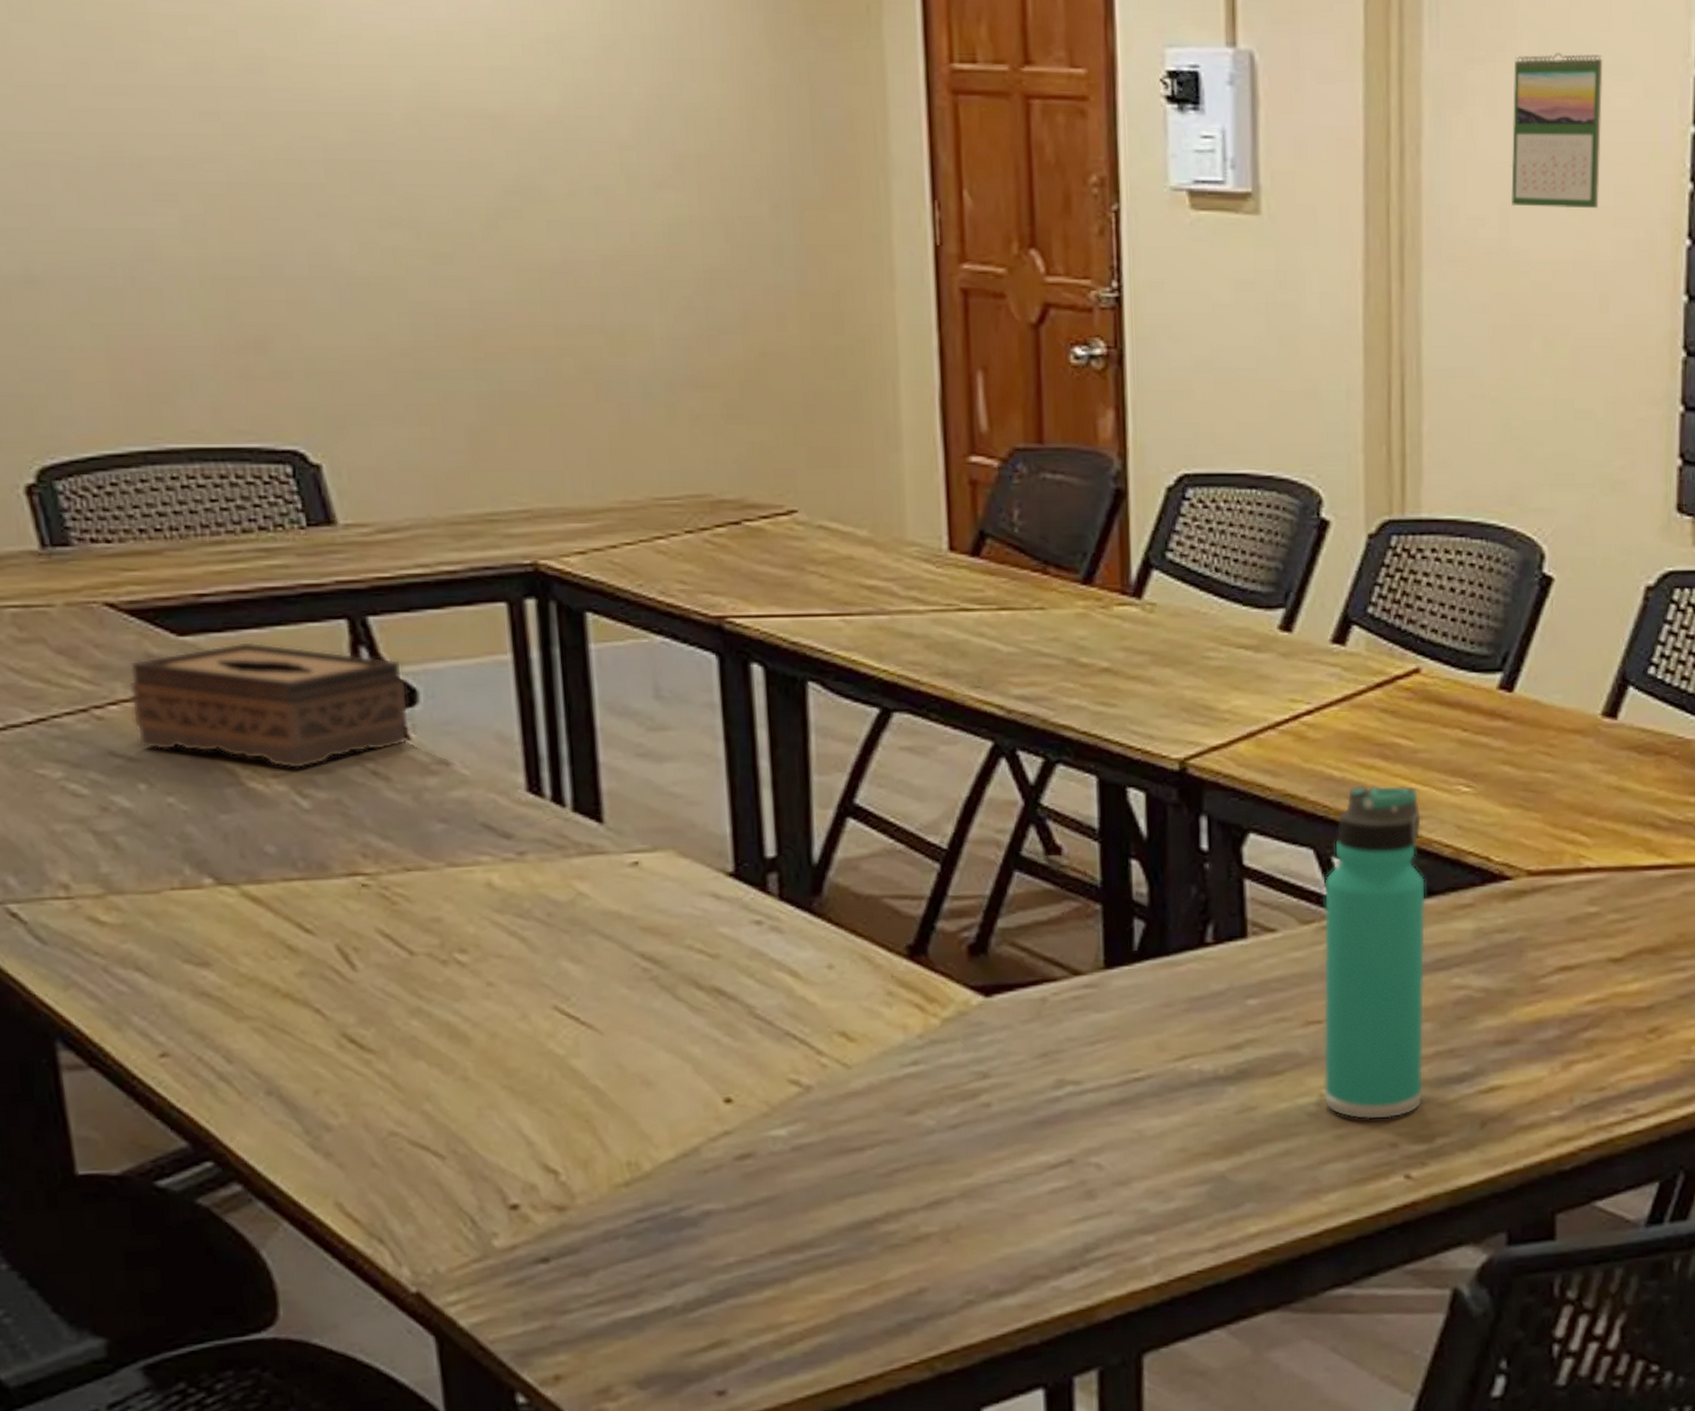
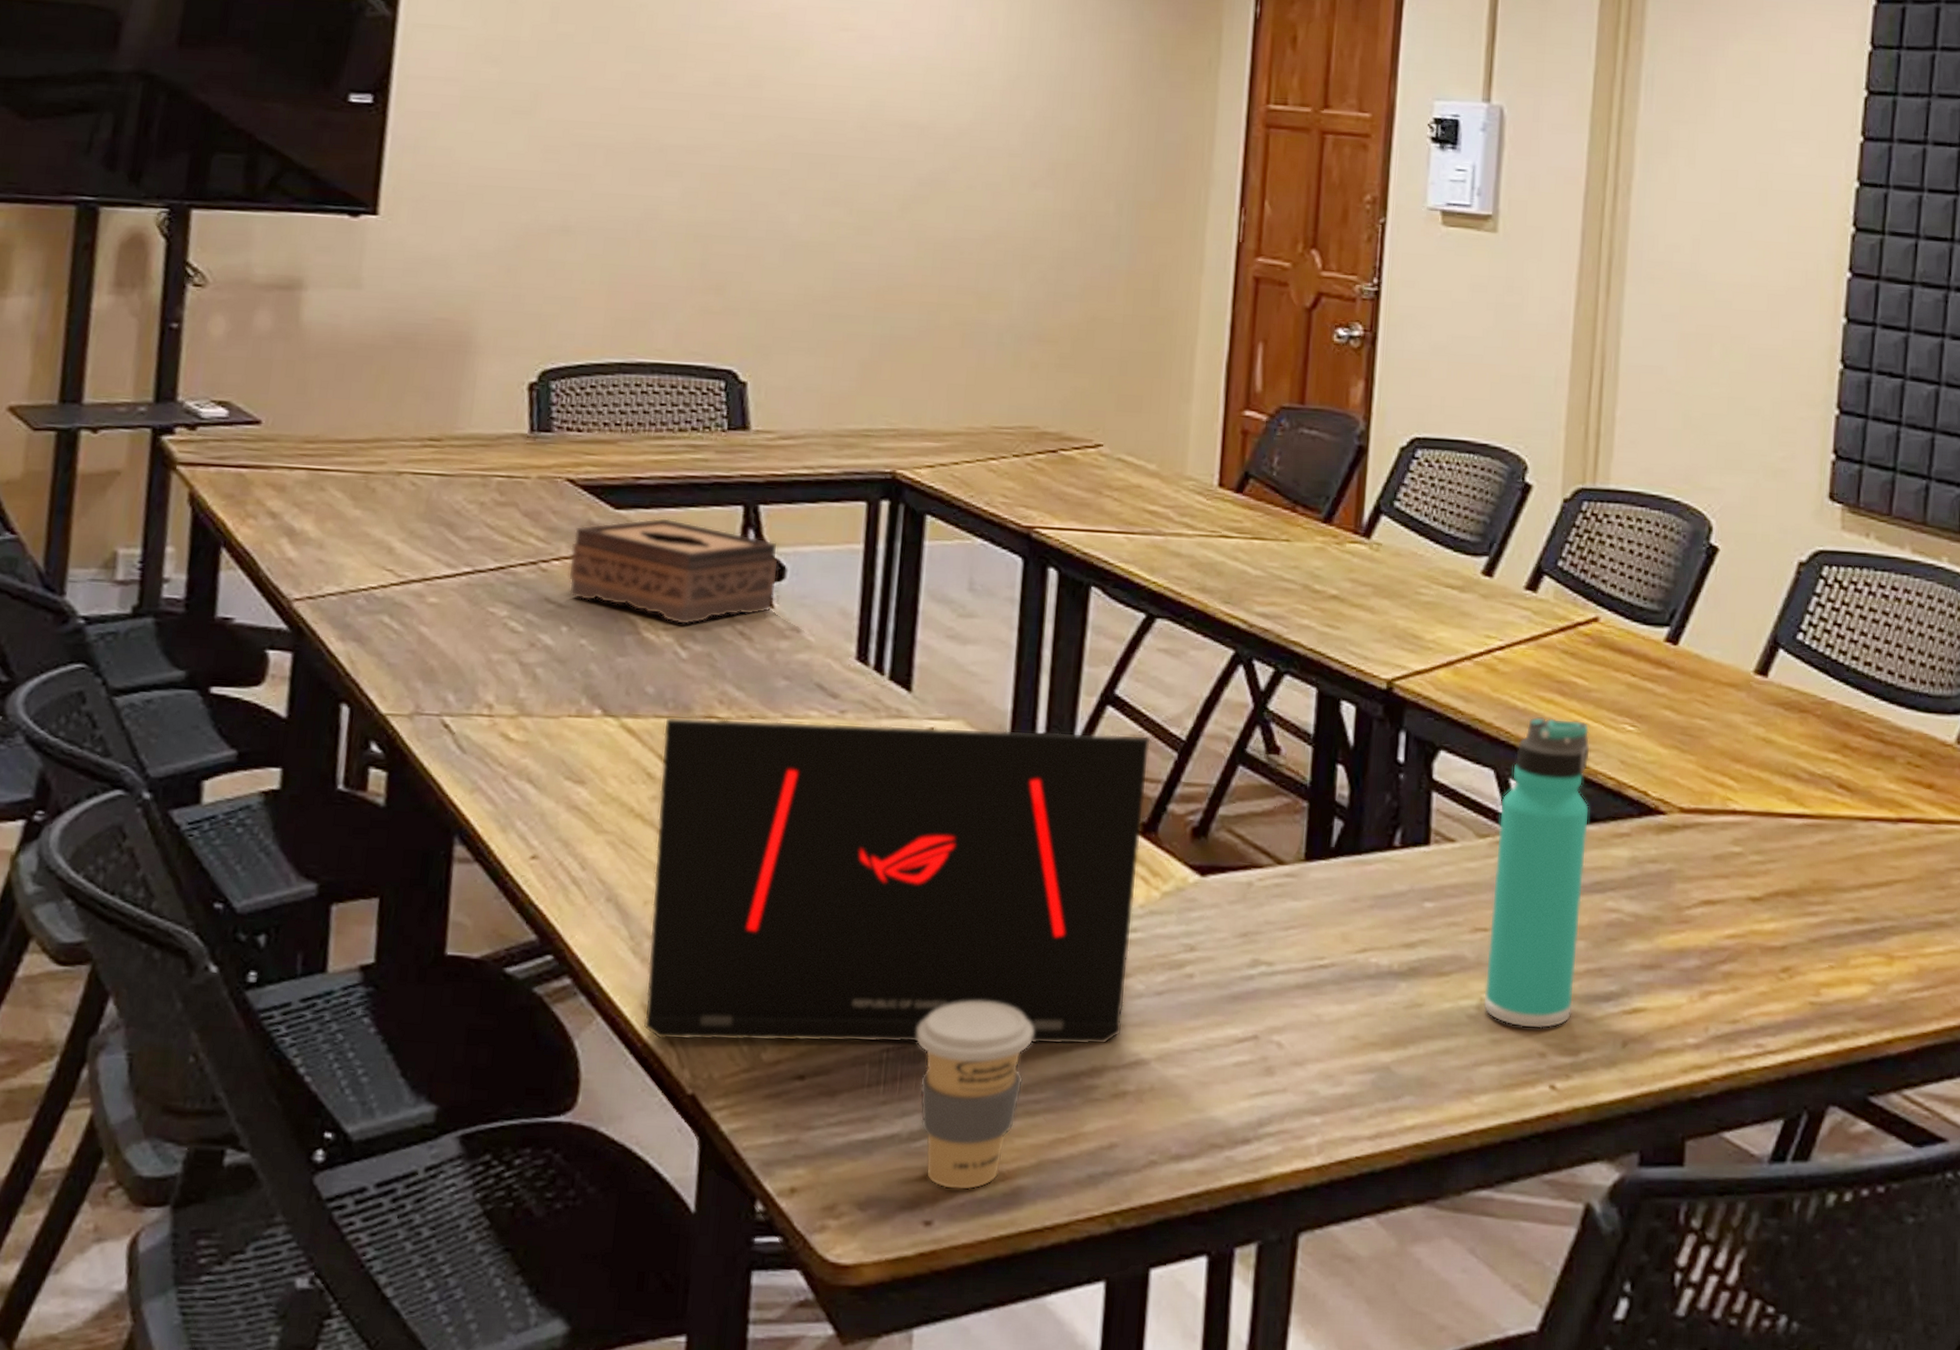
laptop: none [296,847,915,1238] -> present [643,717,1151,1045]
coffee cup: none [674,1156,815,1357] -> present [915,1001,1034,1191]
calendar: present [1511,53,1603,209] -> none [1703,119,1785,244]

